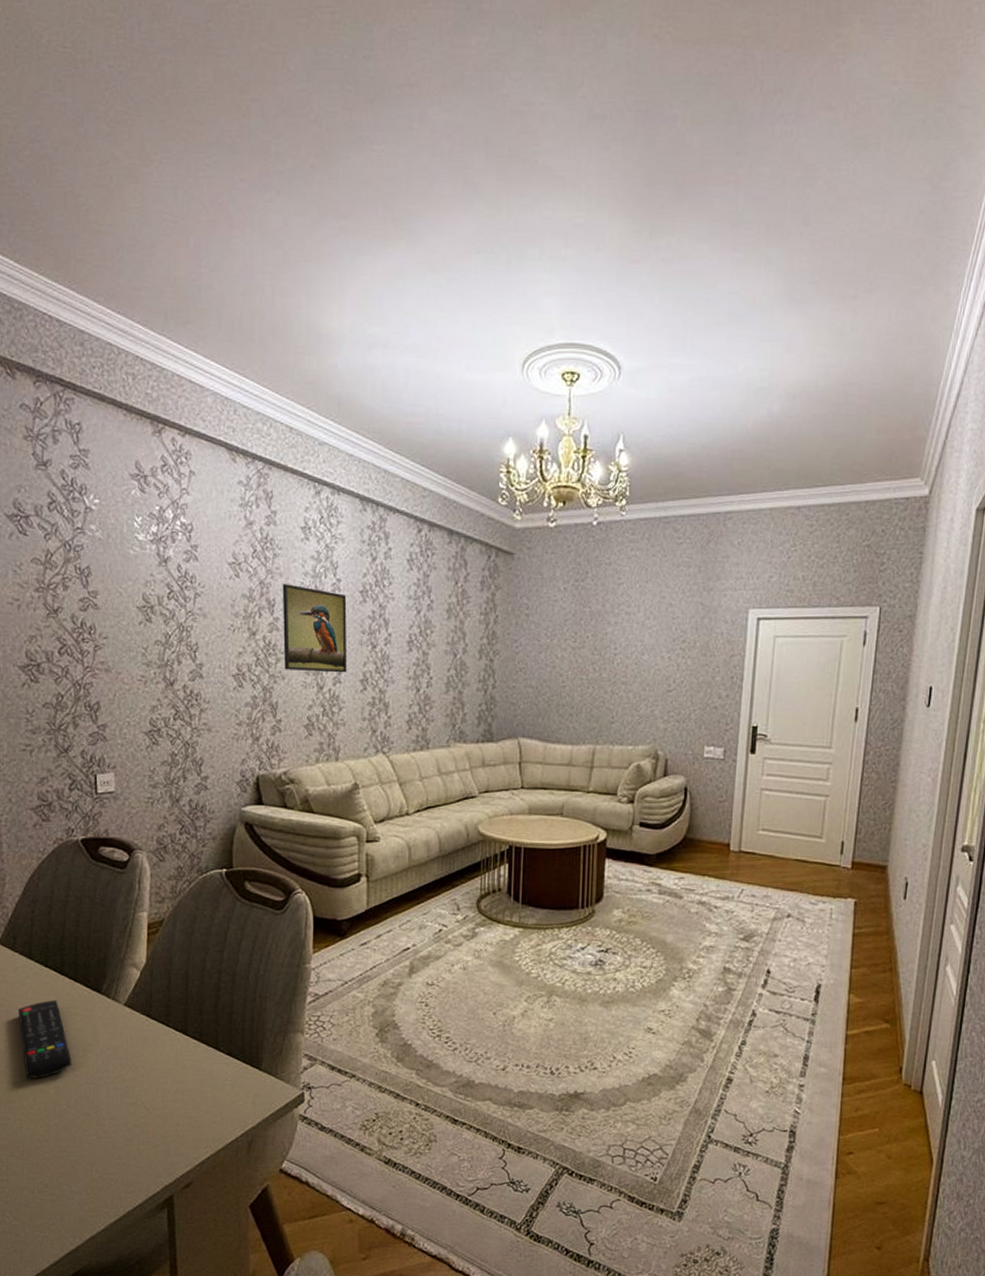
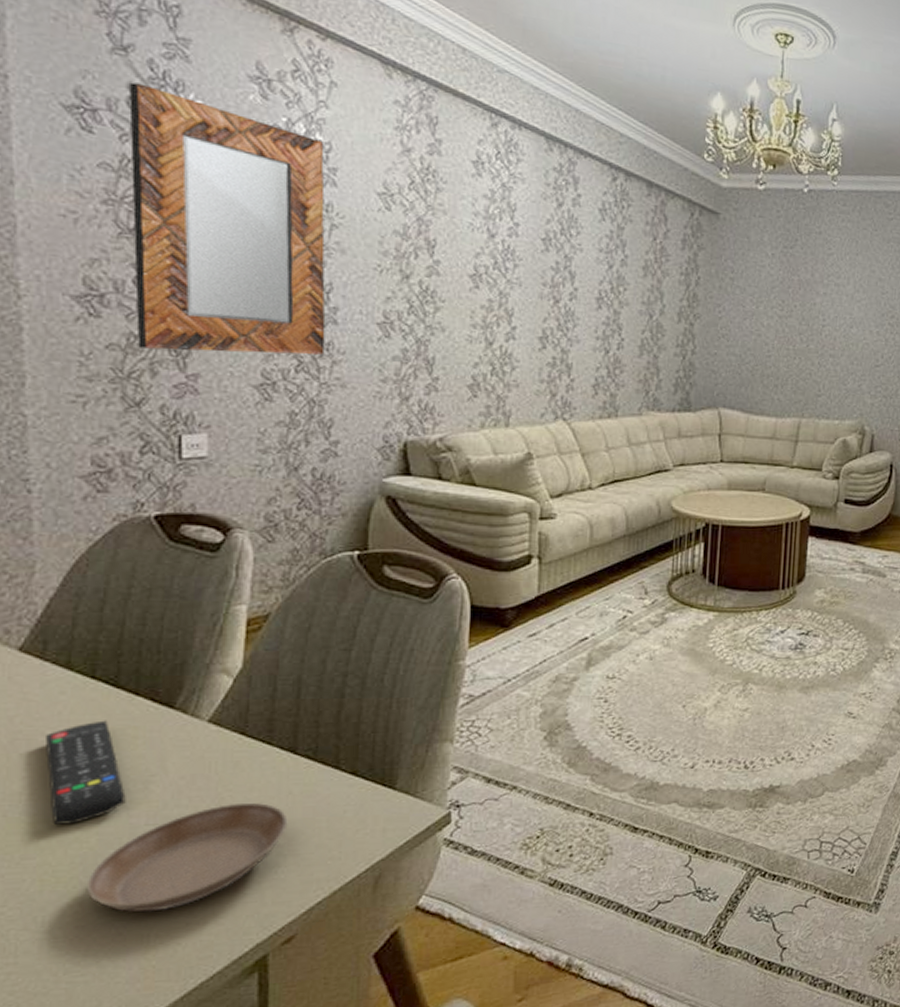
home mirror: none [49,491,194,706] -> present [129,82,326,355]
saucer: none [49,1071,183,1152] -> present [86,802,288,913]
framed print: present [282,584,348,673] -> none [444,222,526,329]

